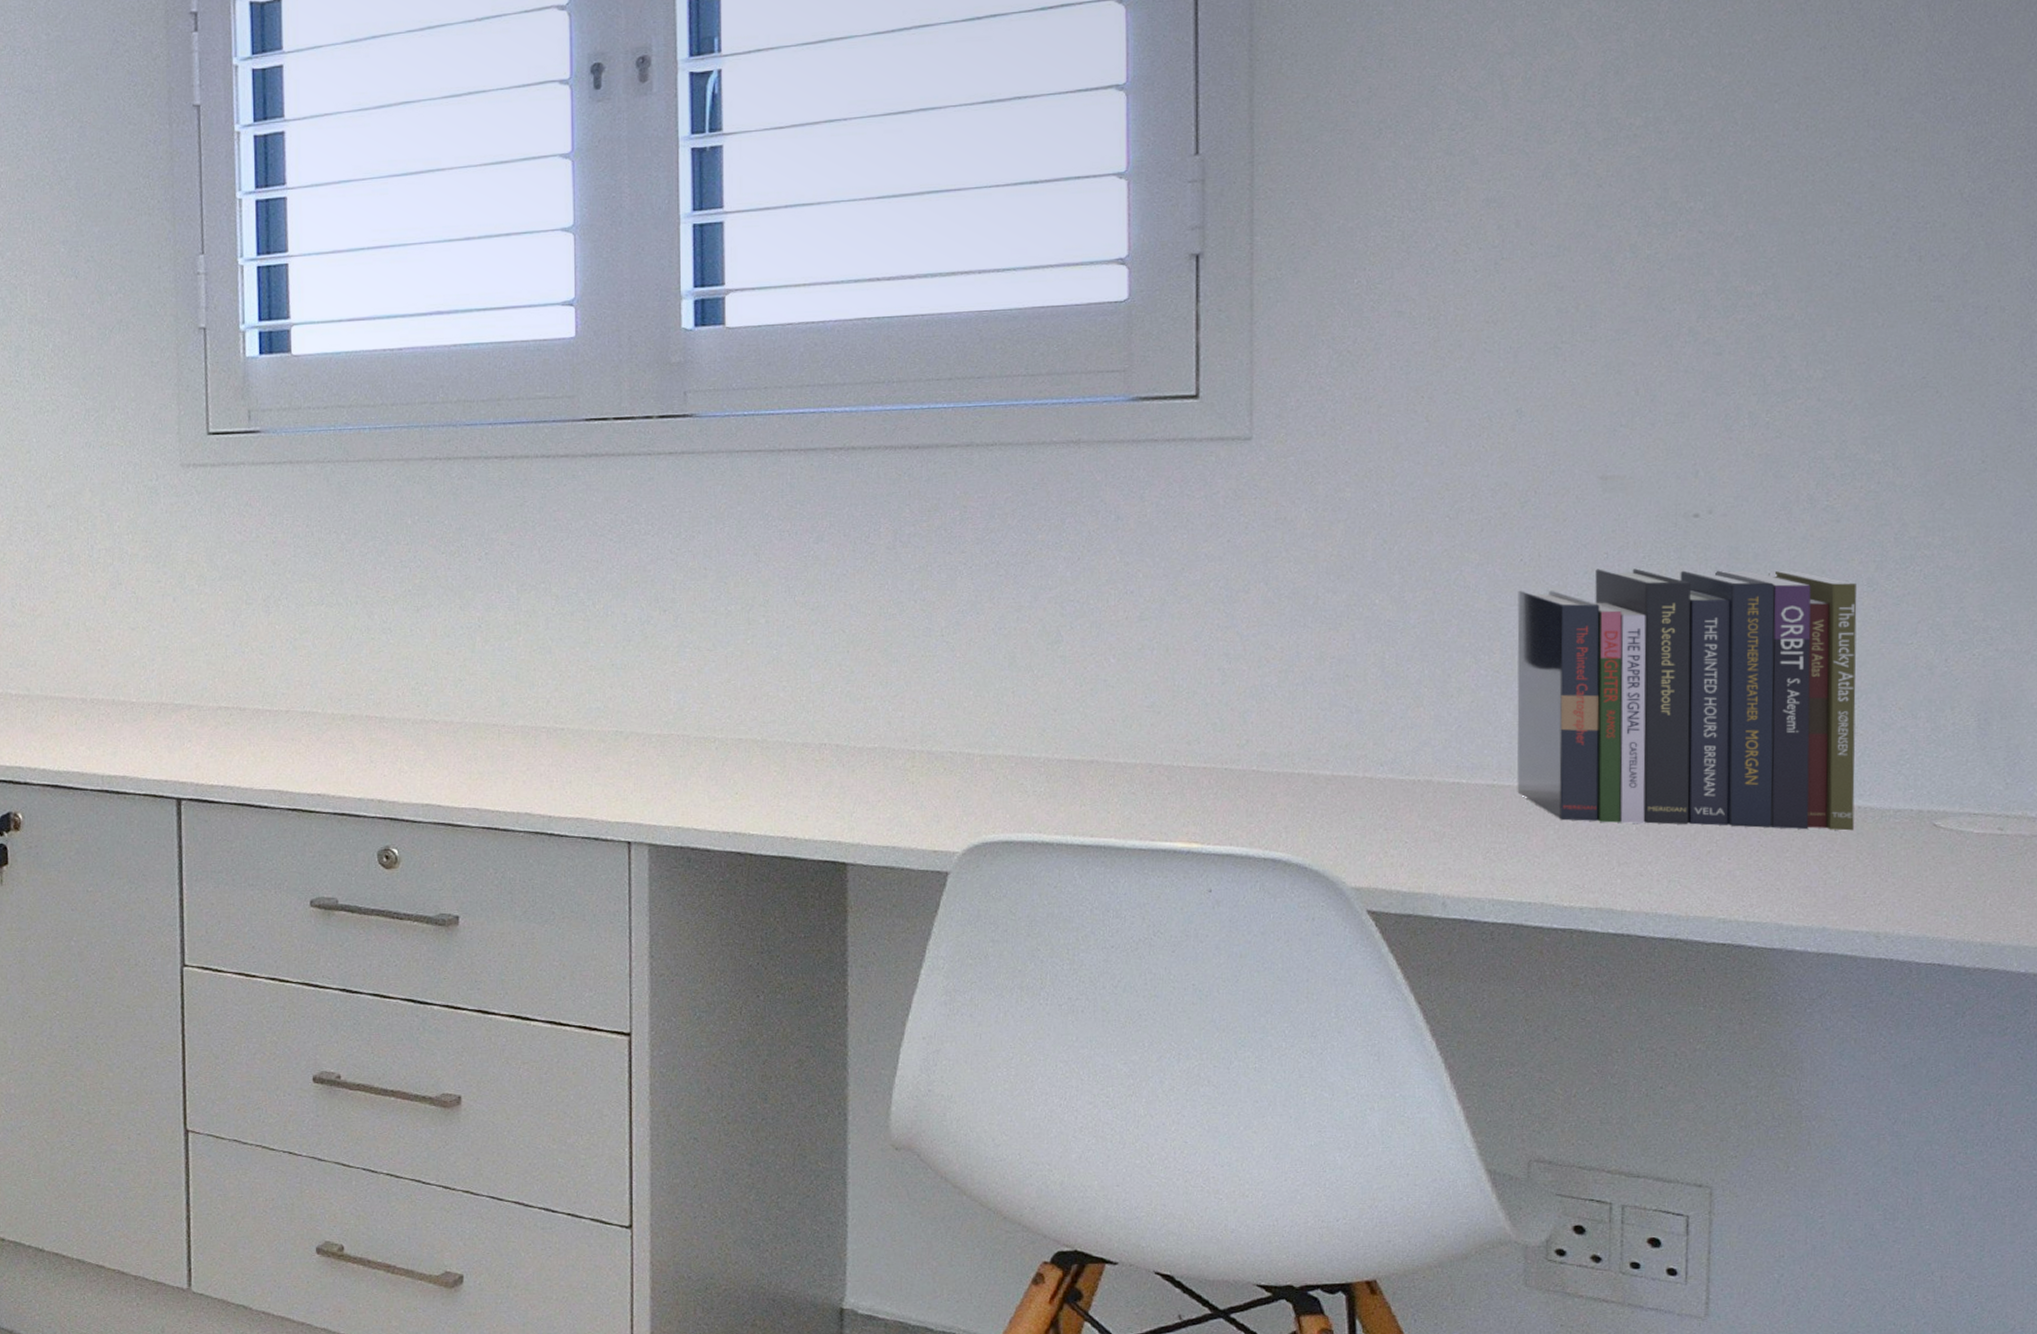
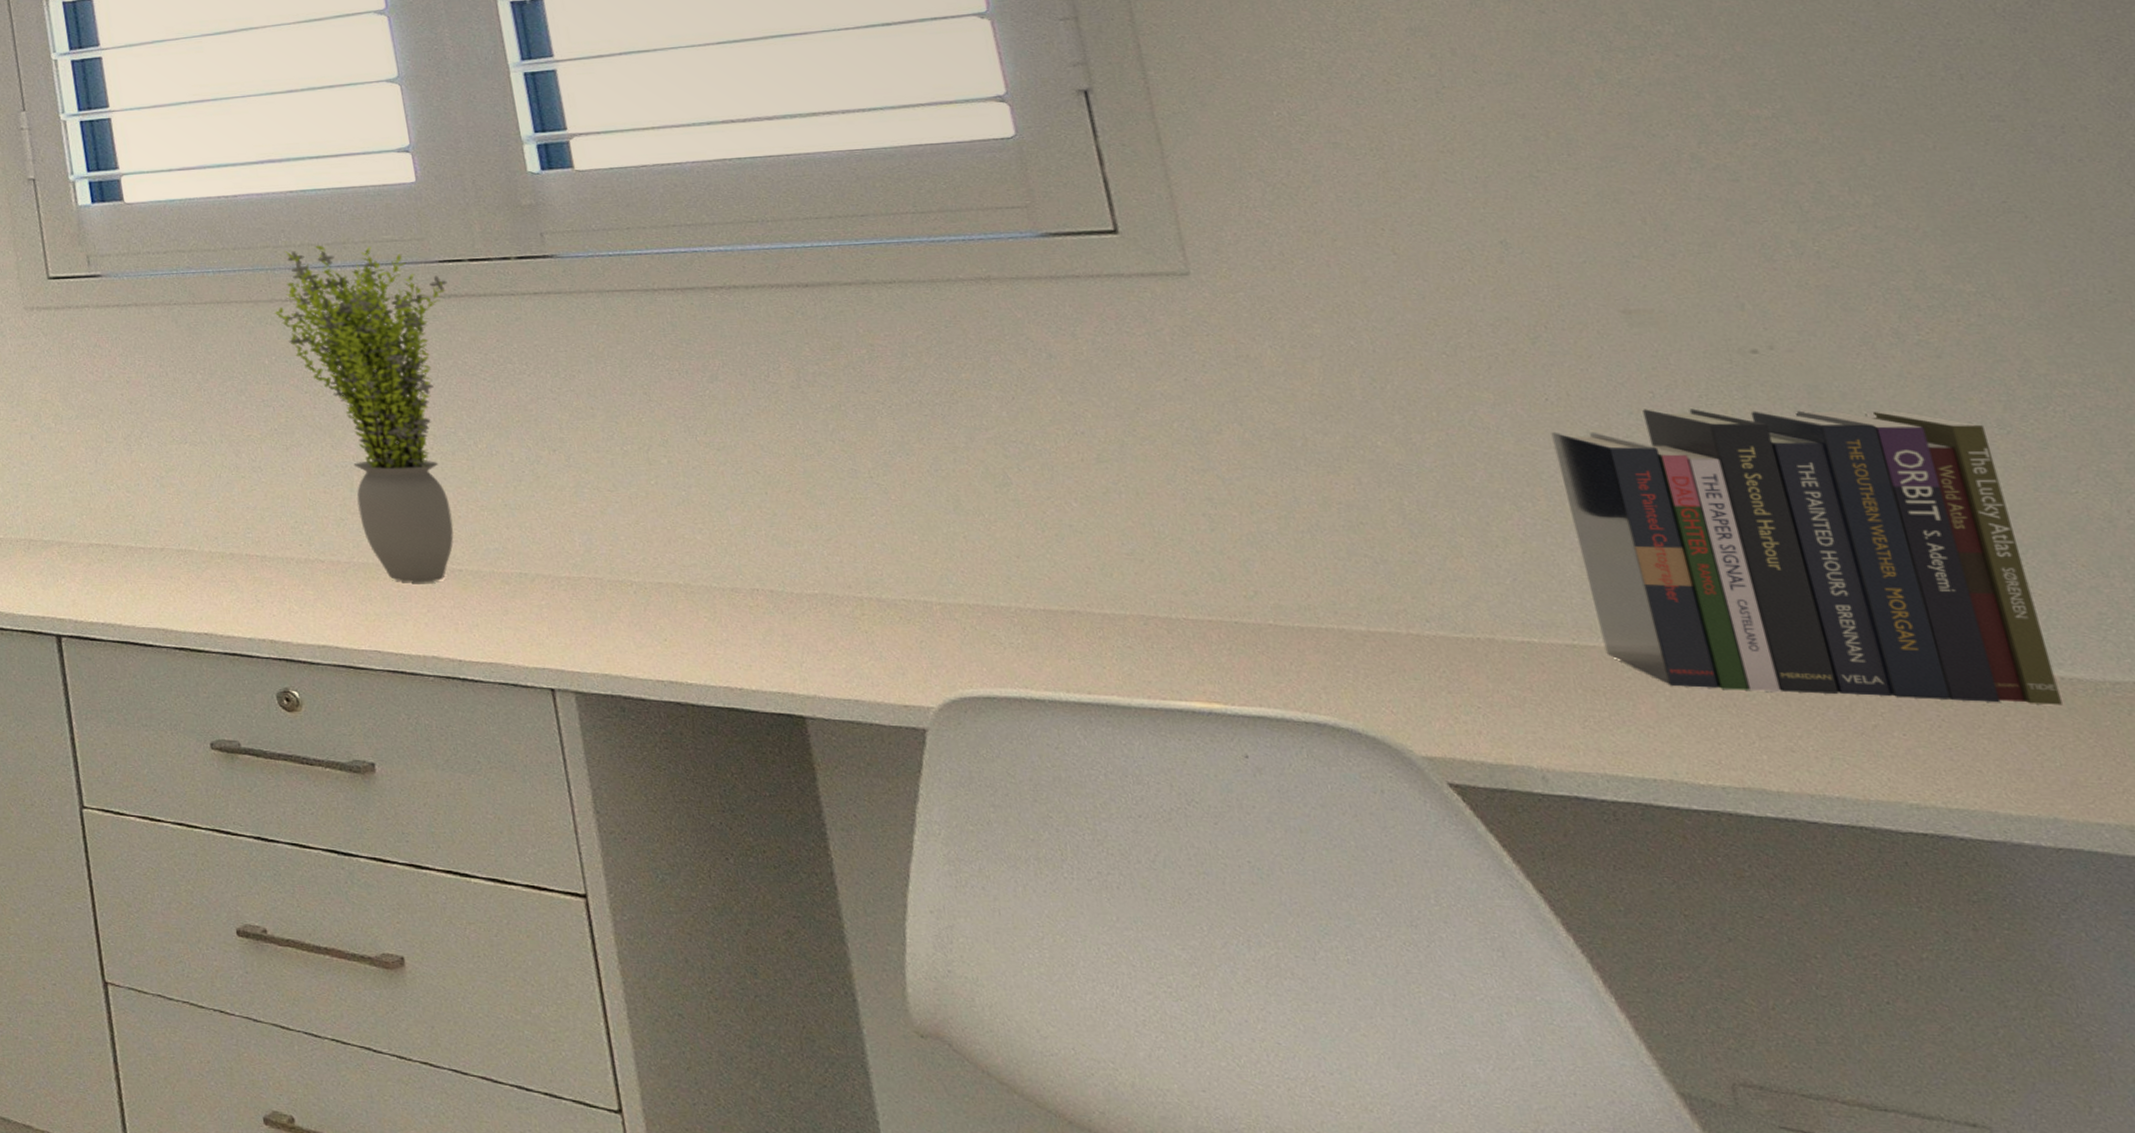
potted plant: none [422,401,591,741] -> present [274,245,454,582]

